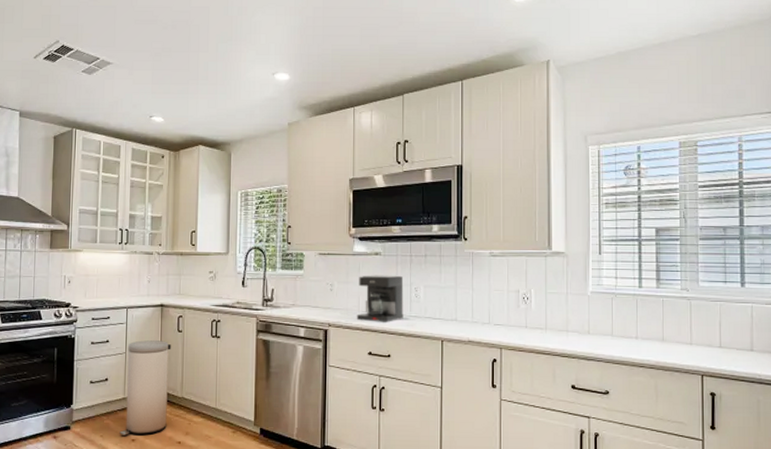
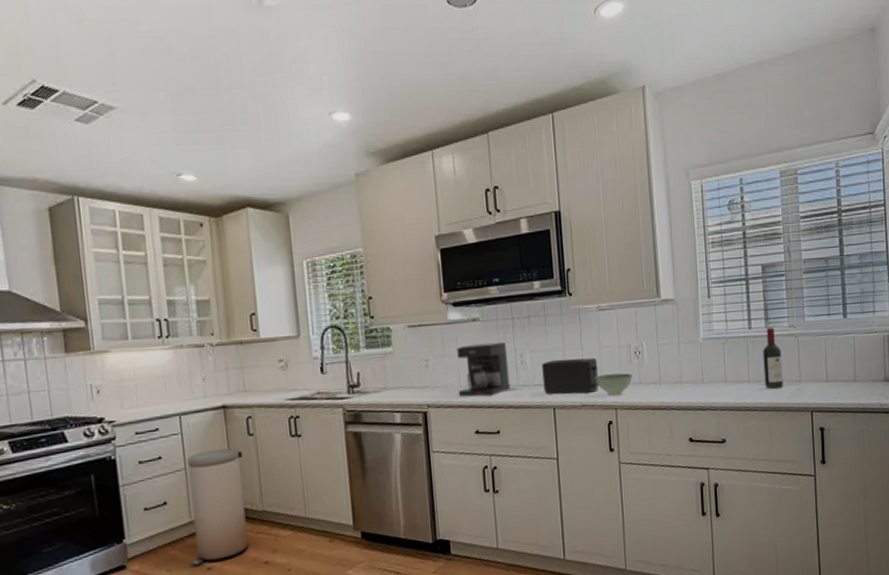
toaster: none [434,296,486,331] -> present [542,357,599,395]
bowl: none [483,315,520,337] -> present [595,373,633,397]
wine bottle: none [652,289,673,349] -> present [762,328,783,390]

